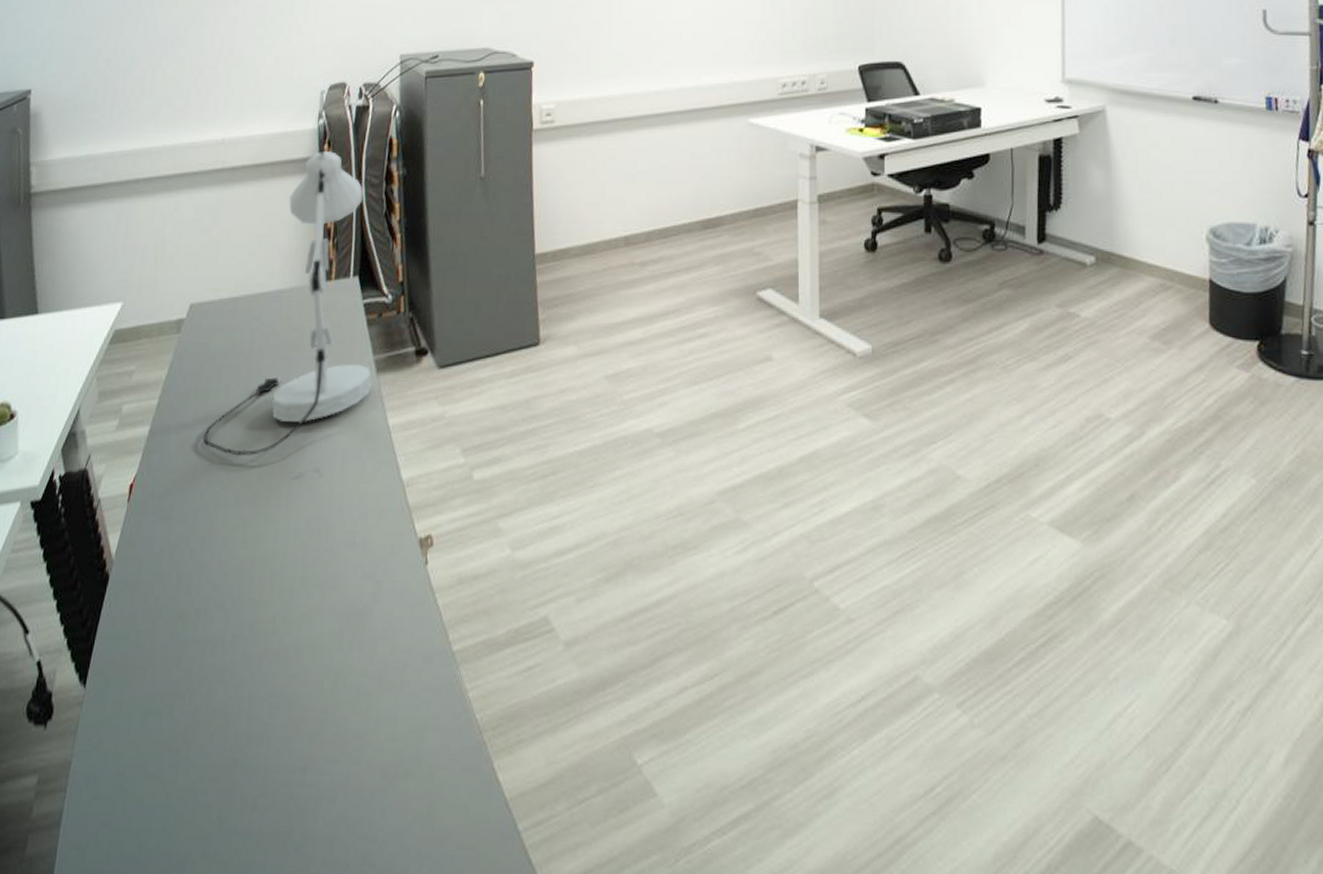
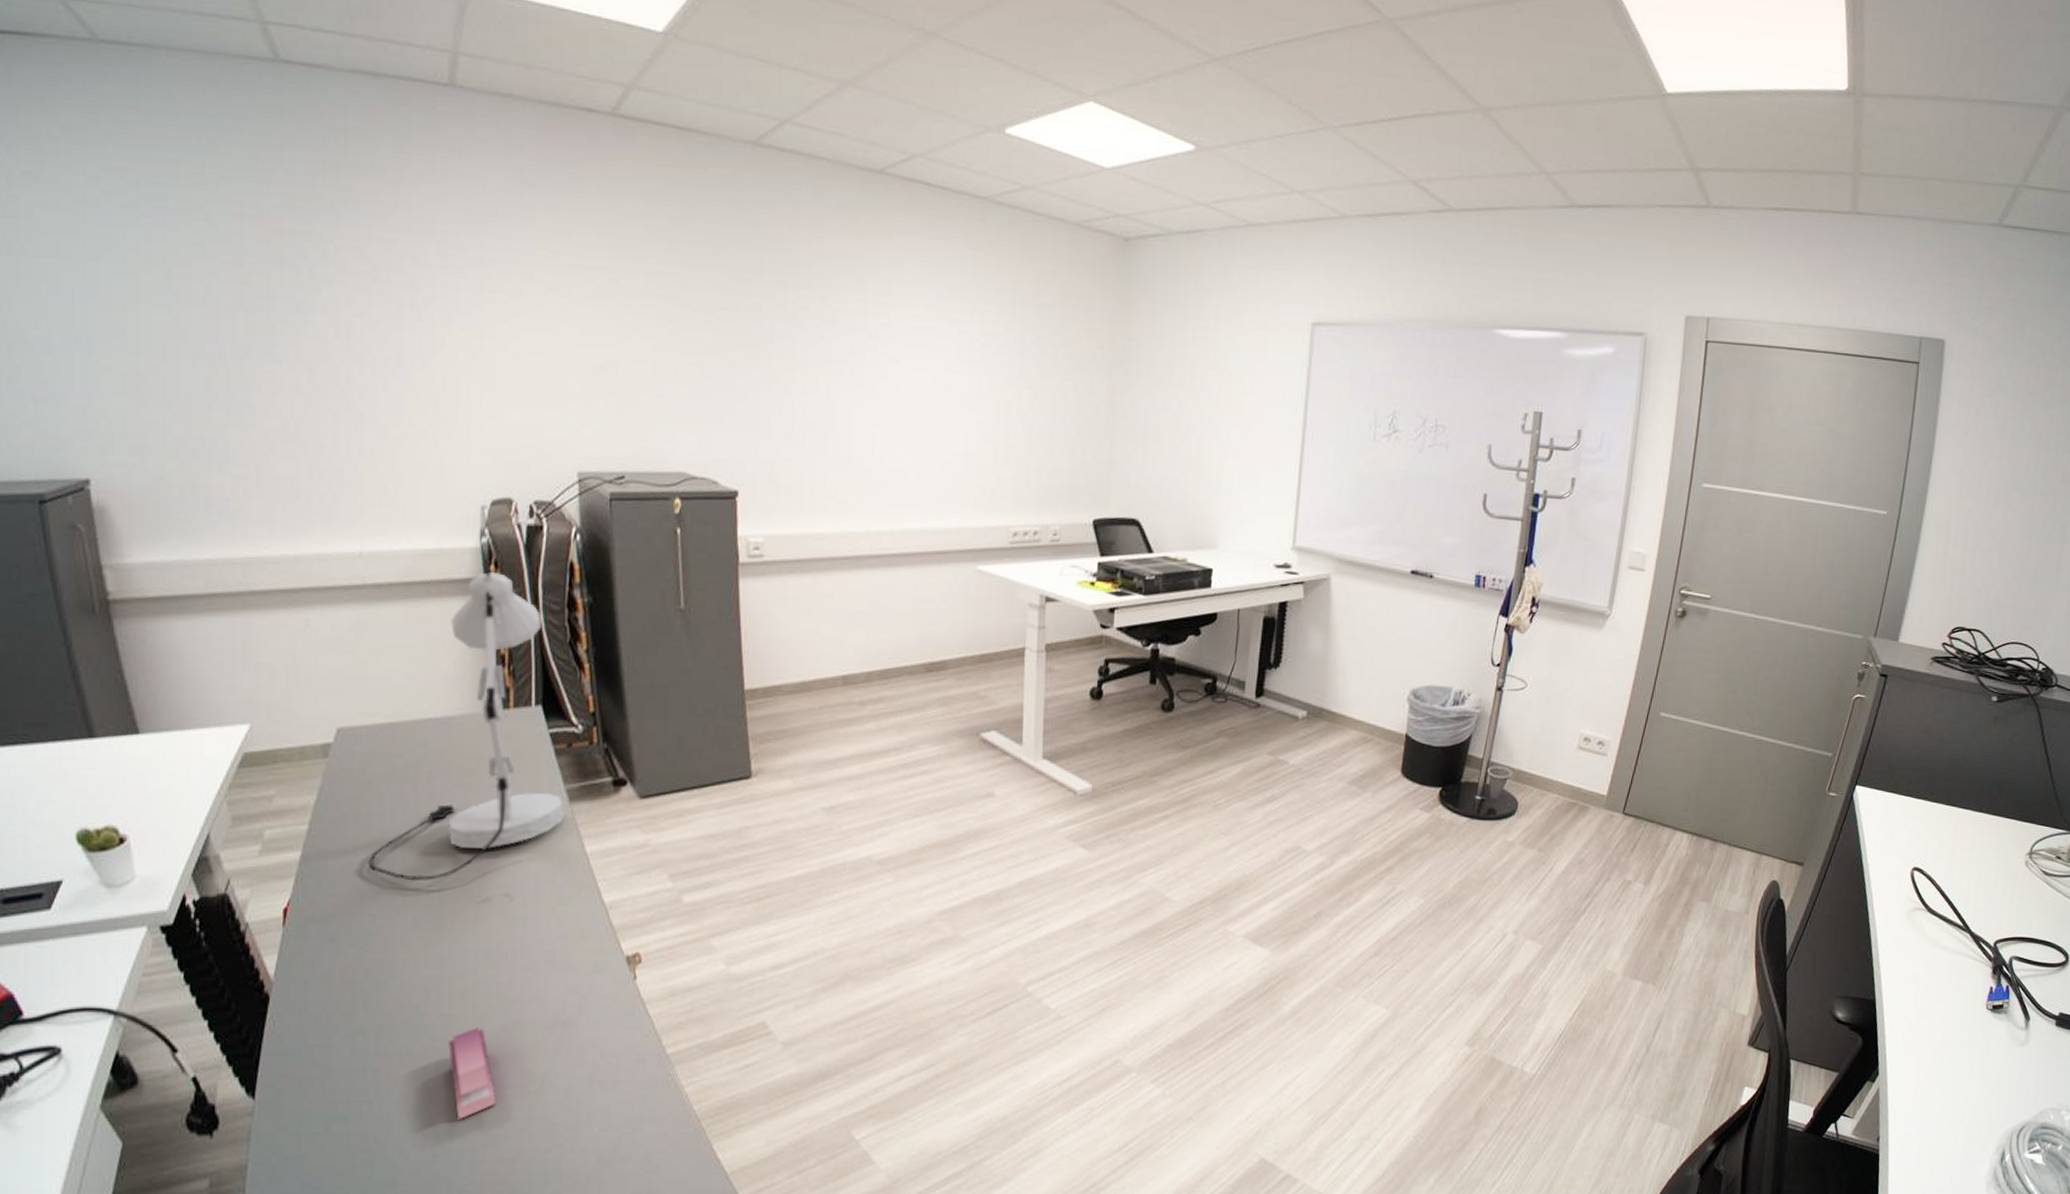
stapler: none [254,615,293,719] -> present [447,1027,497,1119]

